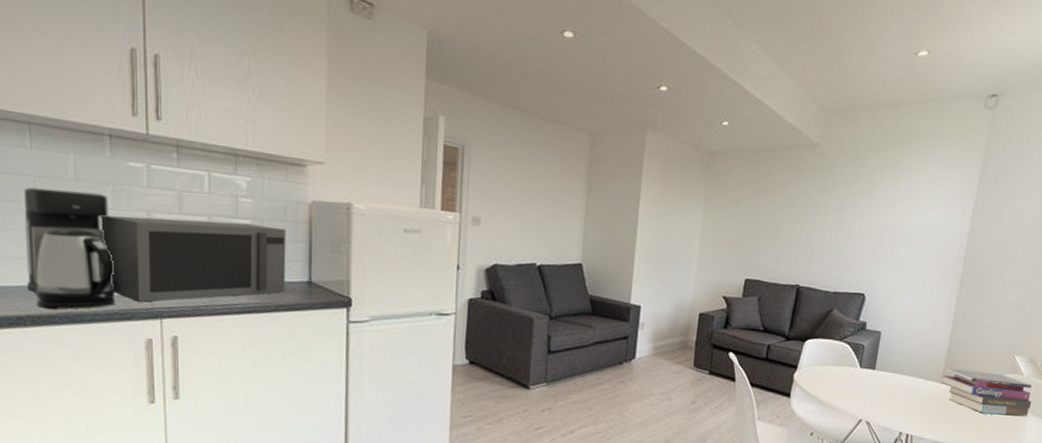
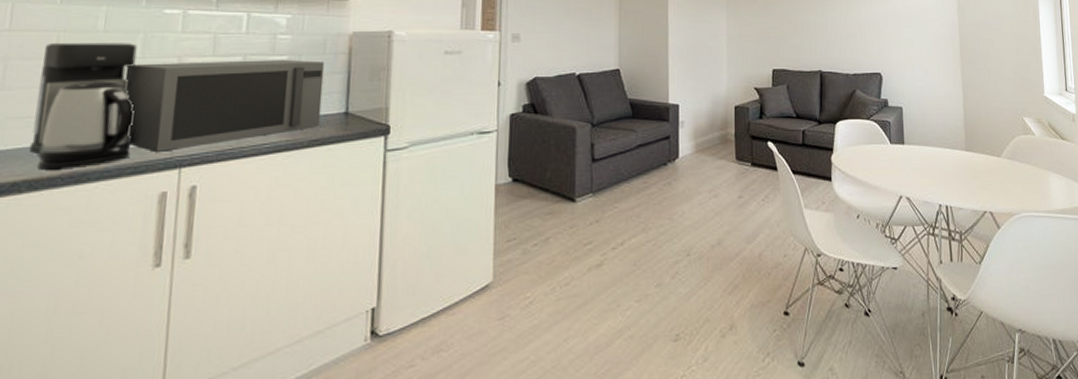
books: present [941,367,1032,416] -> none [965,135,1050,177]

